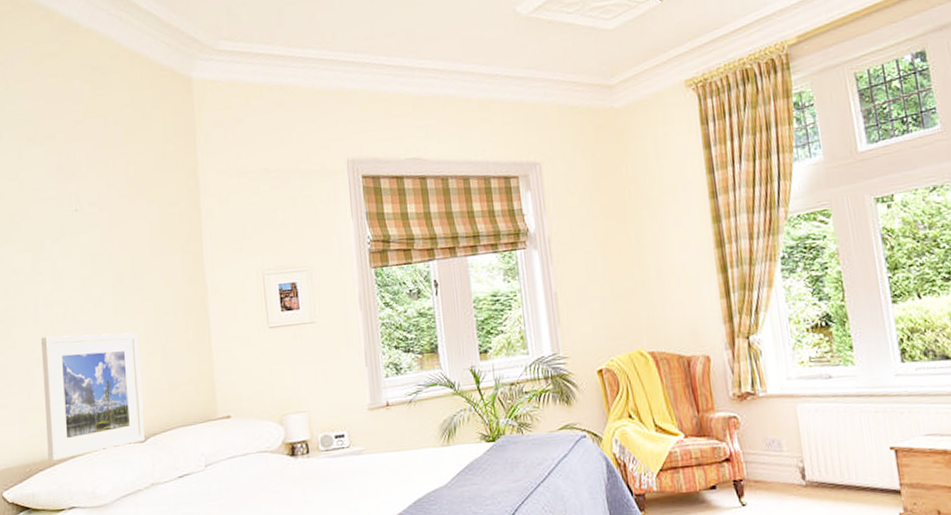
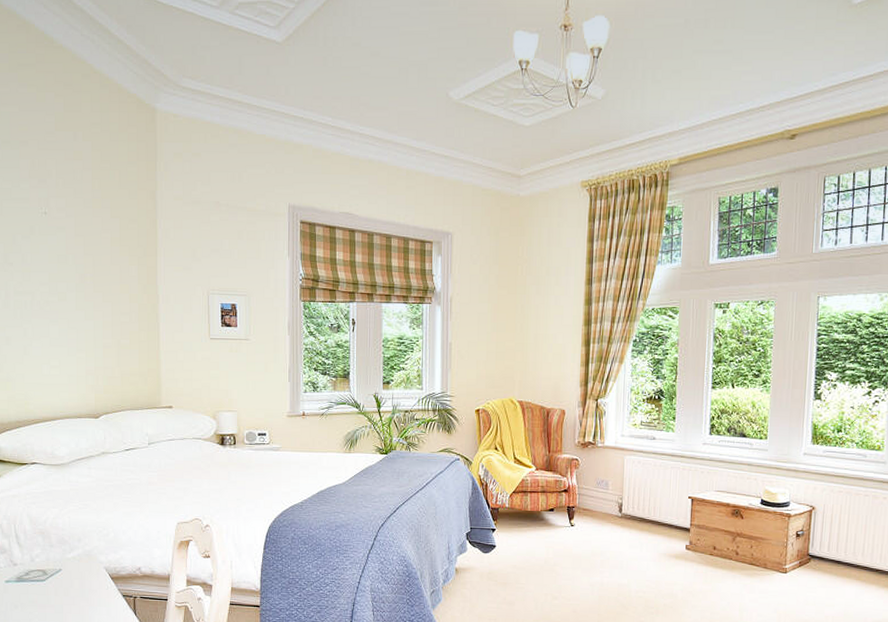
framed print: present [41,332,145,462] -> none [11,319,98,424]

